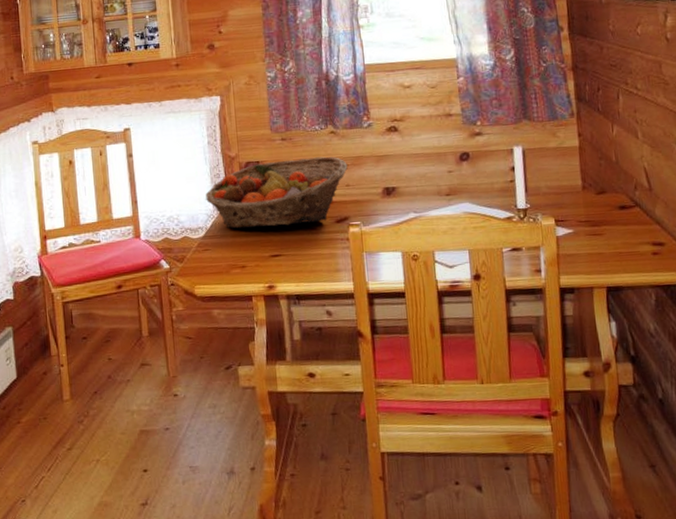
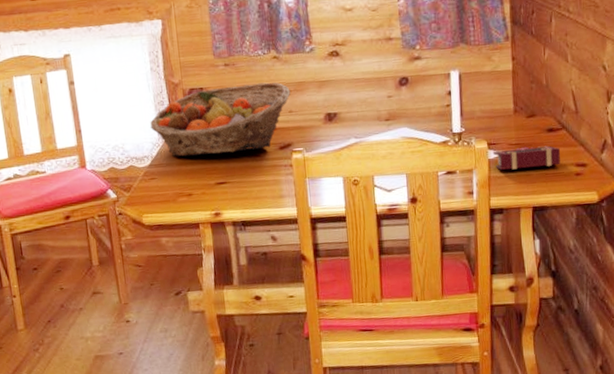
book: none [560,223,635,248] -> present [492,145,560,170]

